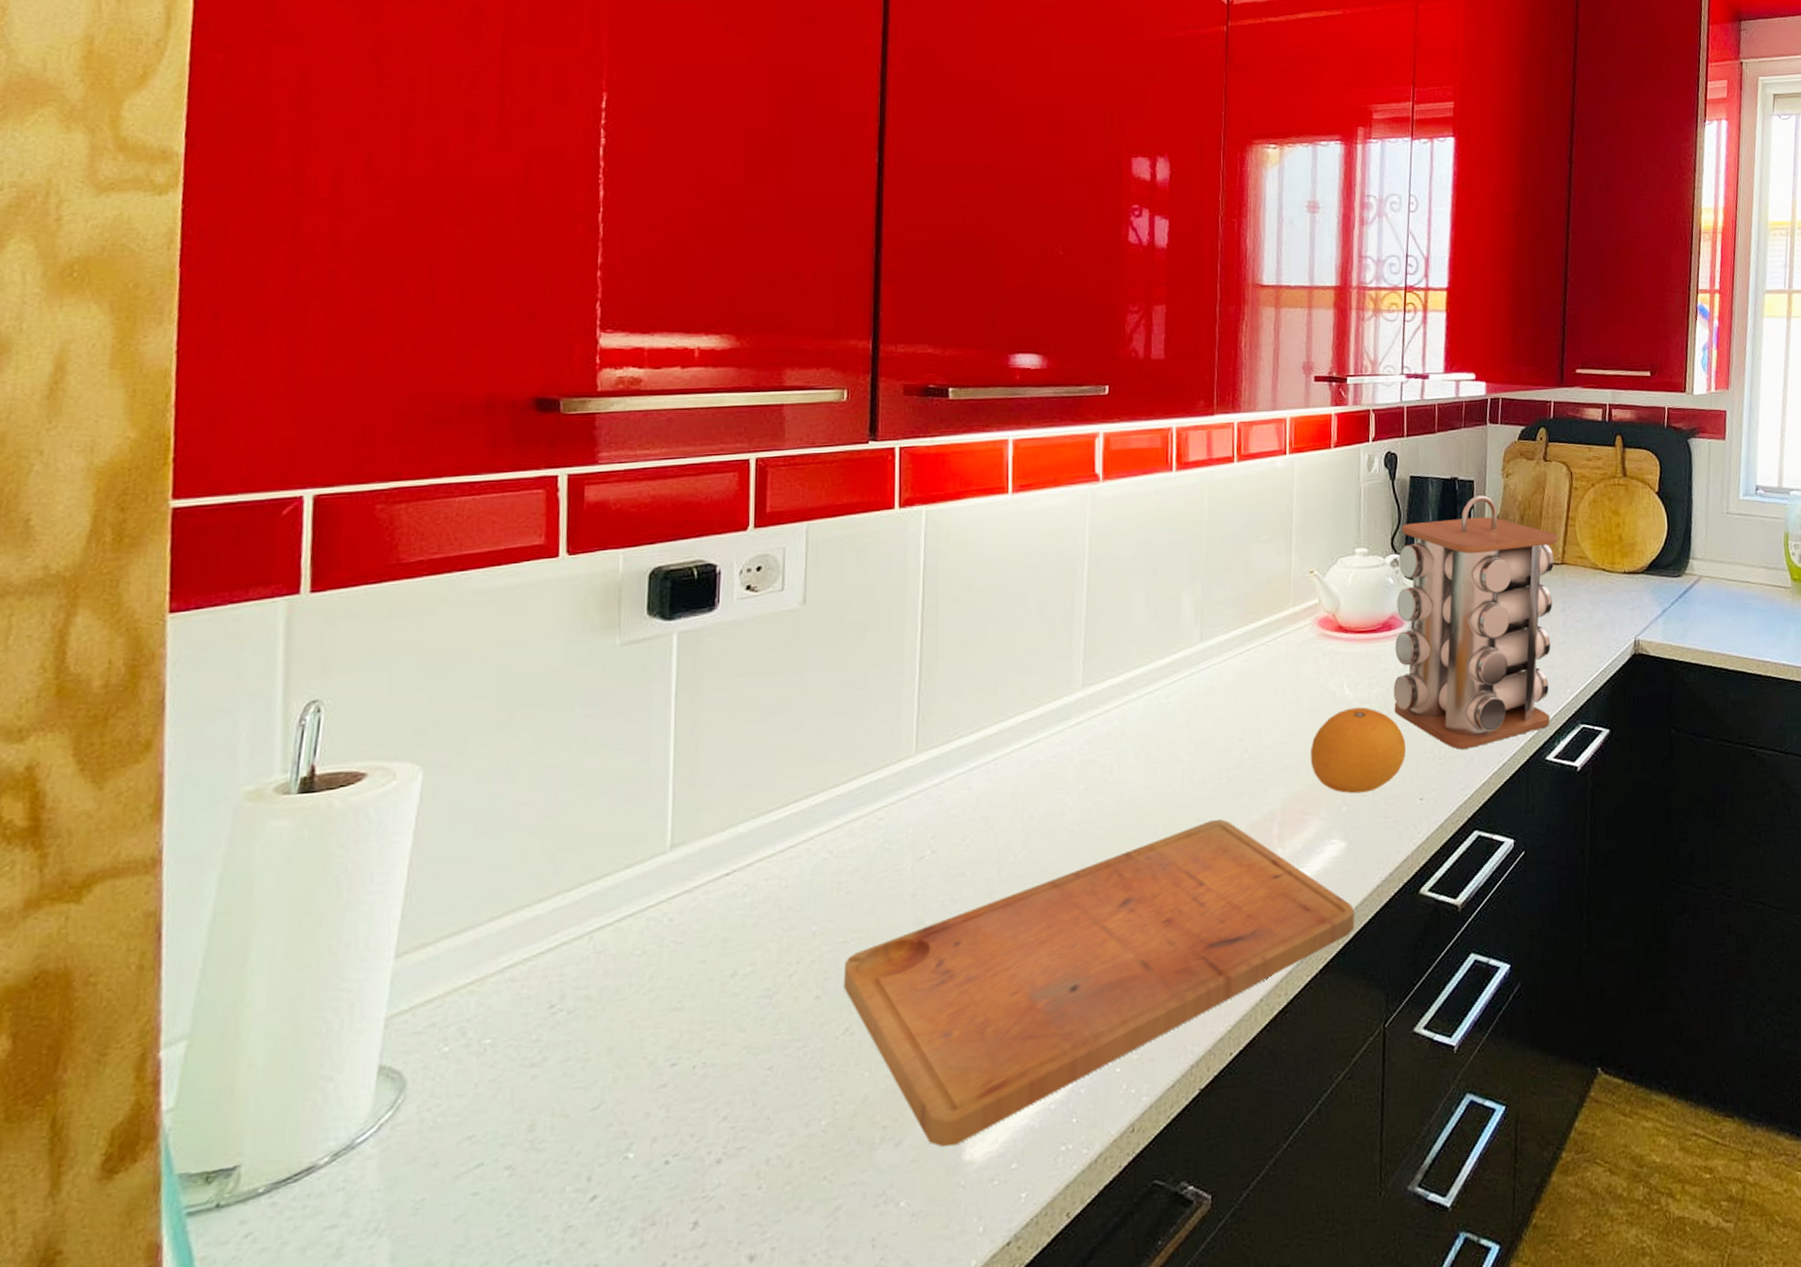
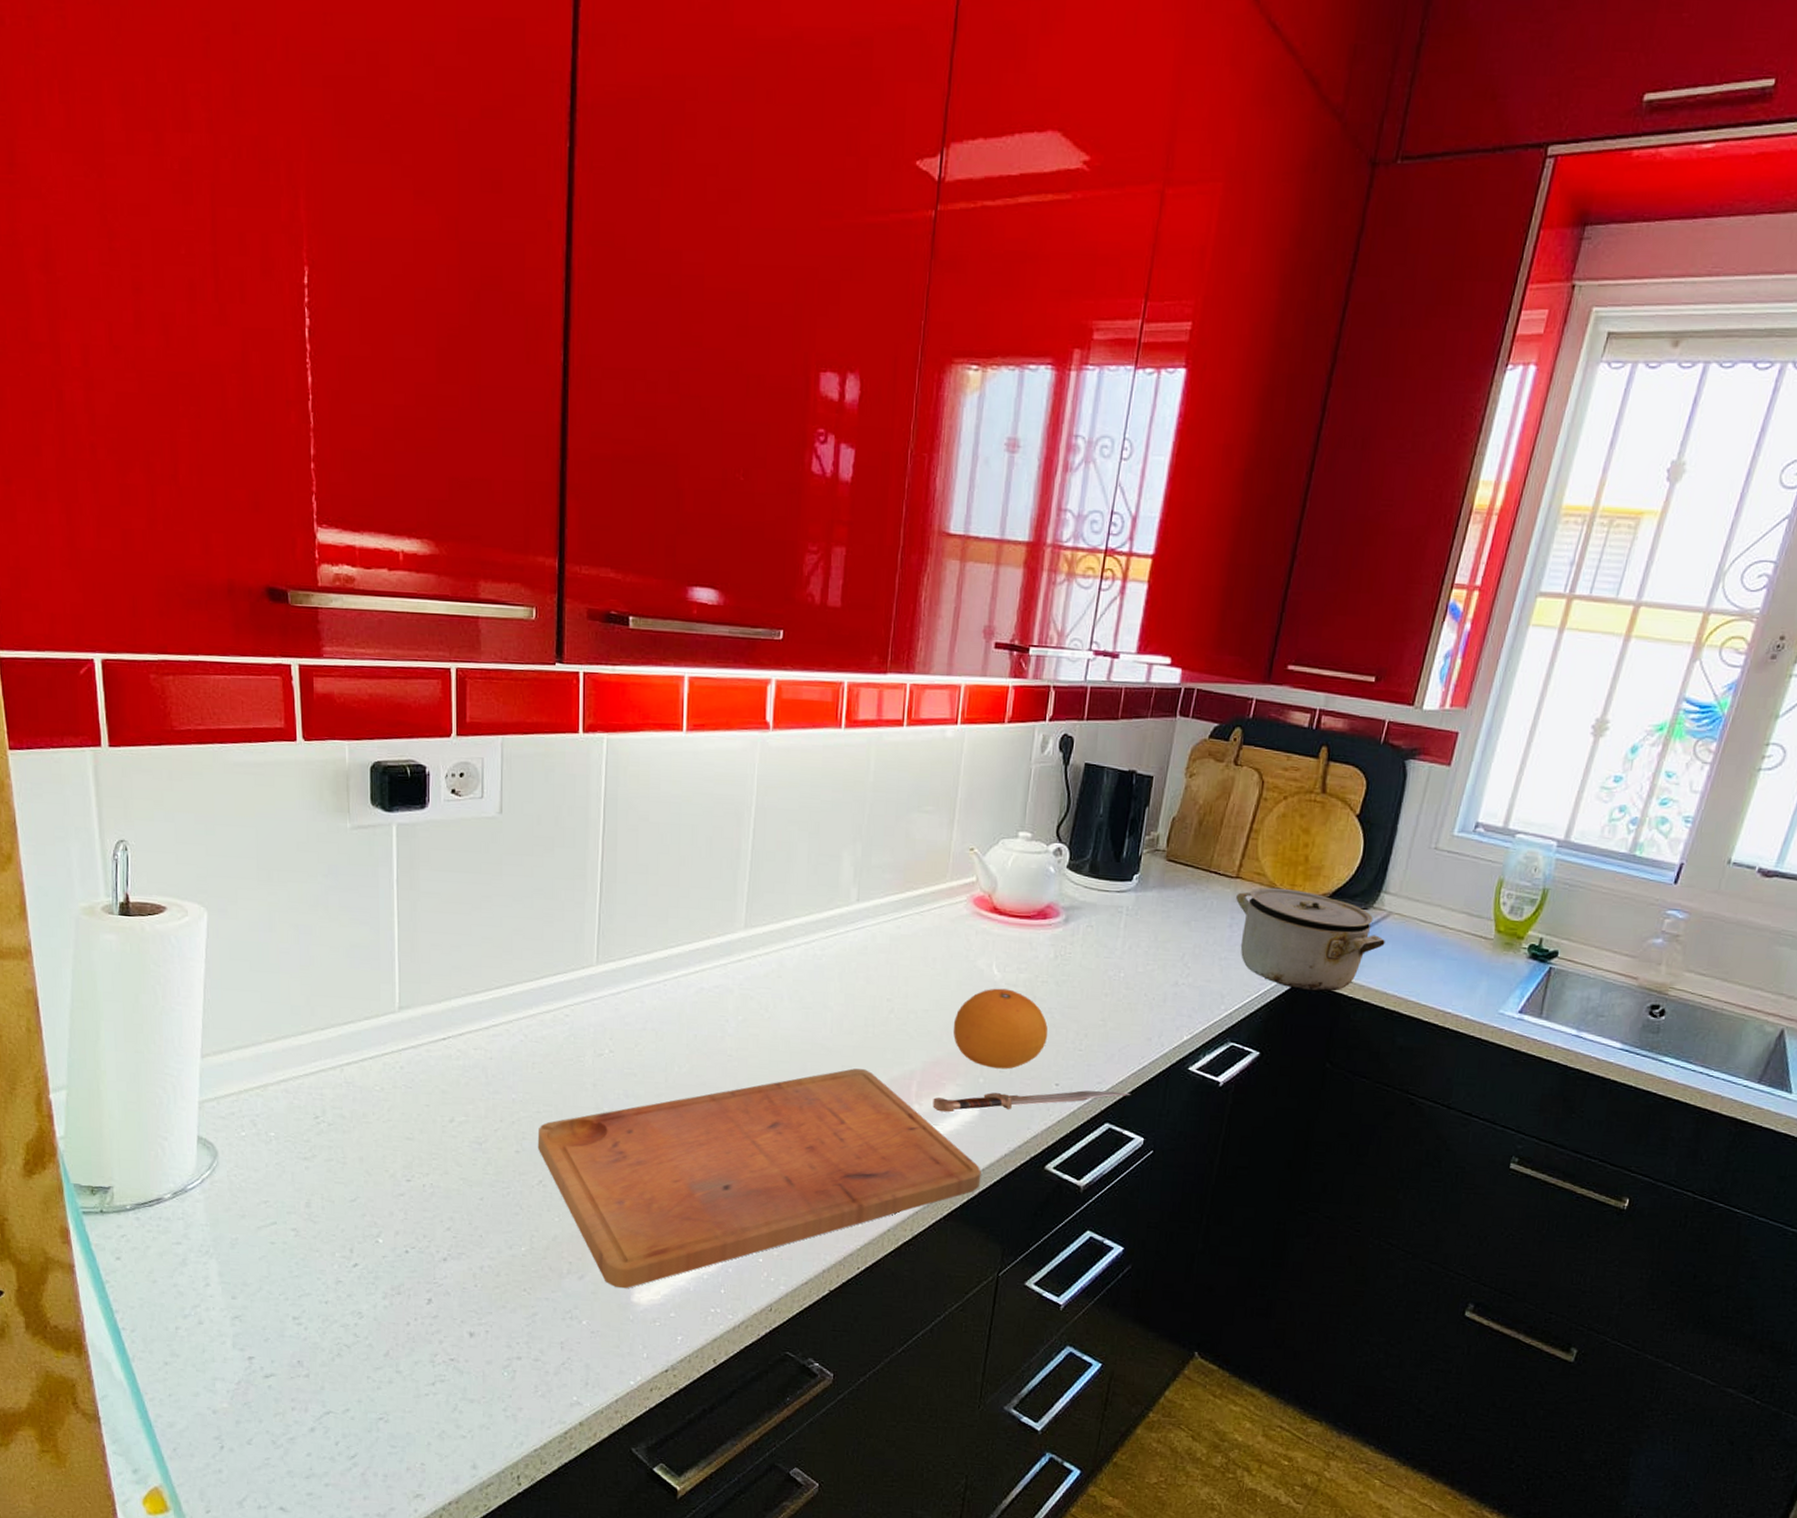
knife: none [1296,794,1495,852] -> present [932,1090,1131,1113]
spice rack: present [1393,495,1558,749] -> none [1040,793,1237,1046]
cooking pot: none [1564,567,1701,662] -> present [1236,887,1385,992]

